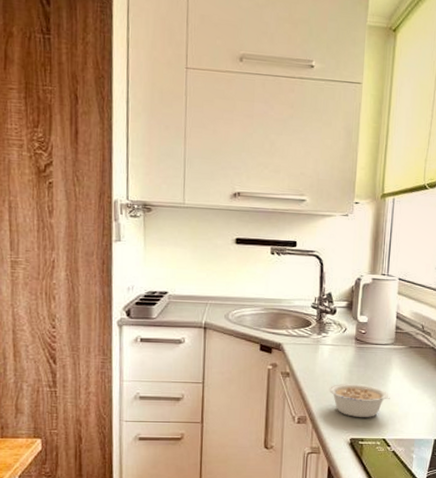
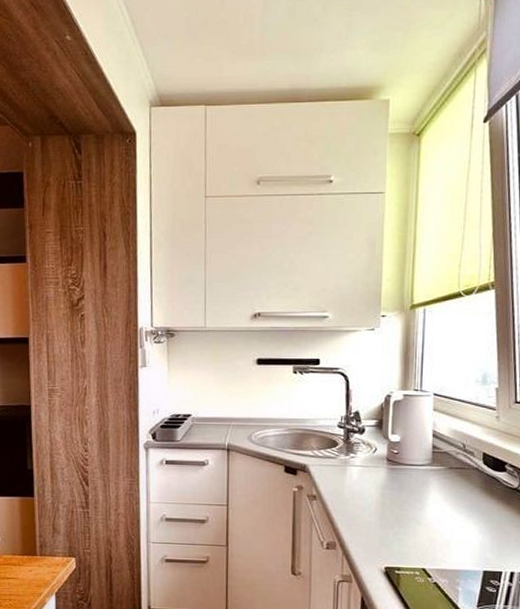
legume: present [329,383,390,417] -> none [359,506,429,545]

